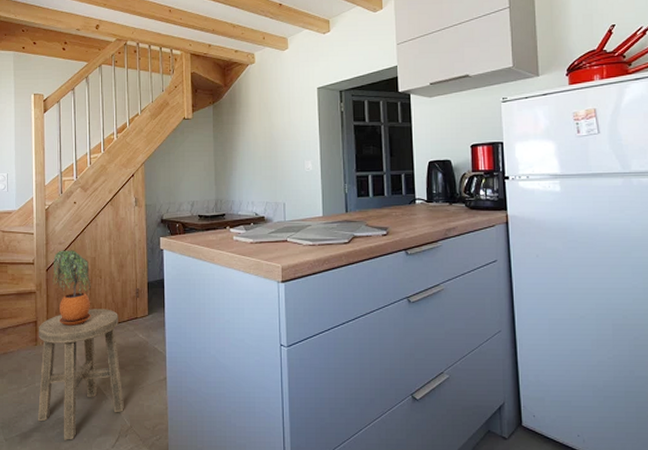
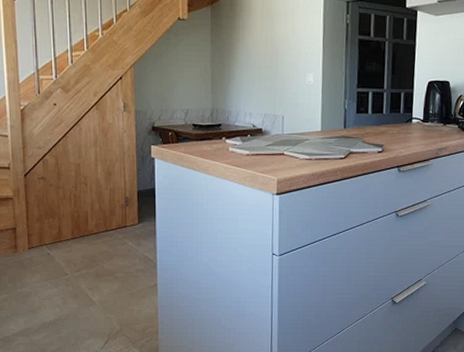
stool: present [37,309,124,440] -> none [18,216,113,343]
potted plant: present [52,250,91,326] -> none [31,155,76,233]

